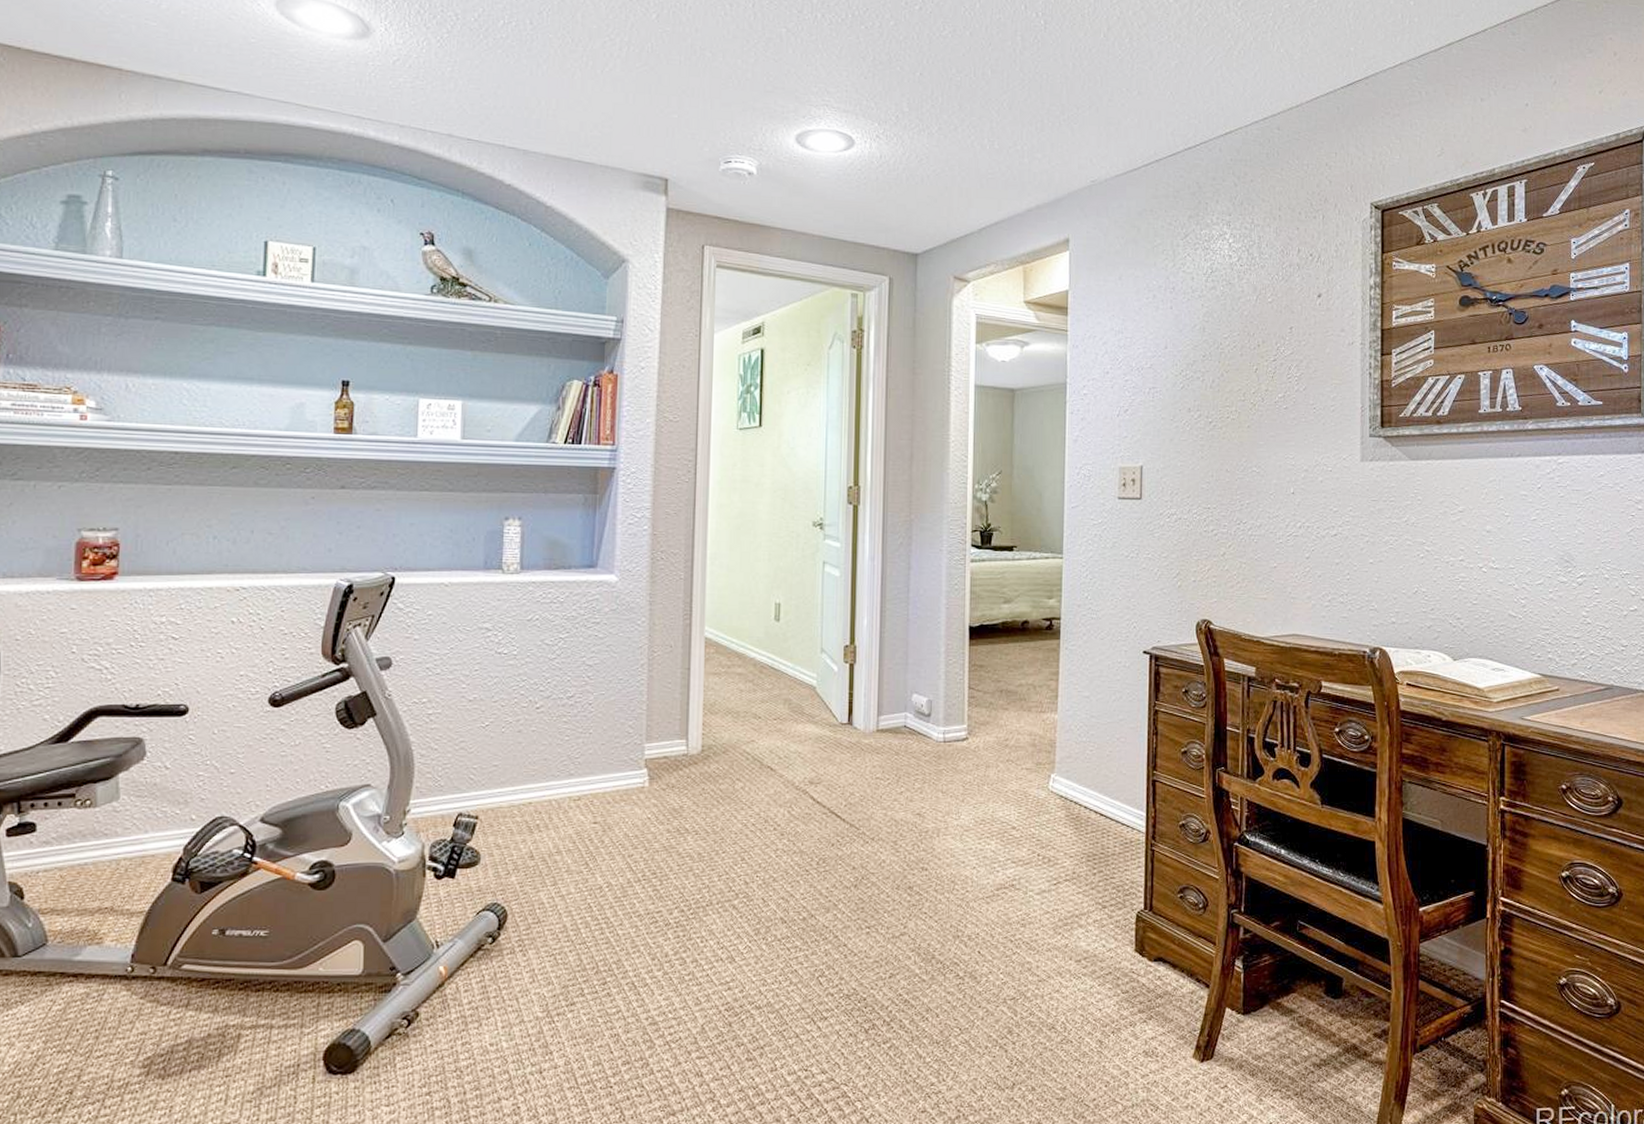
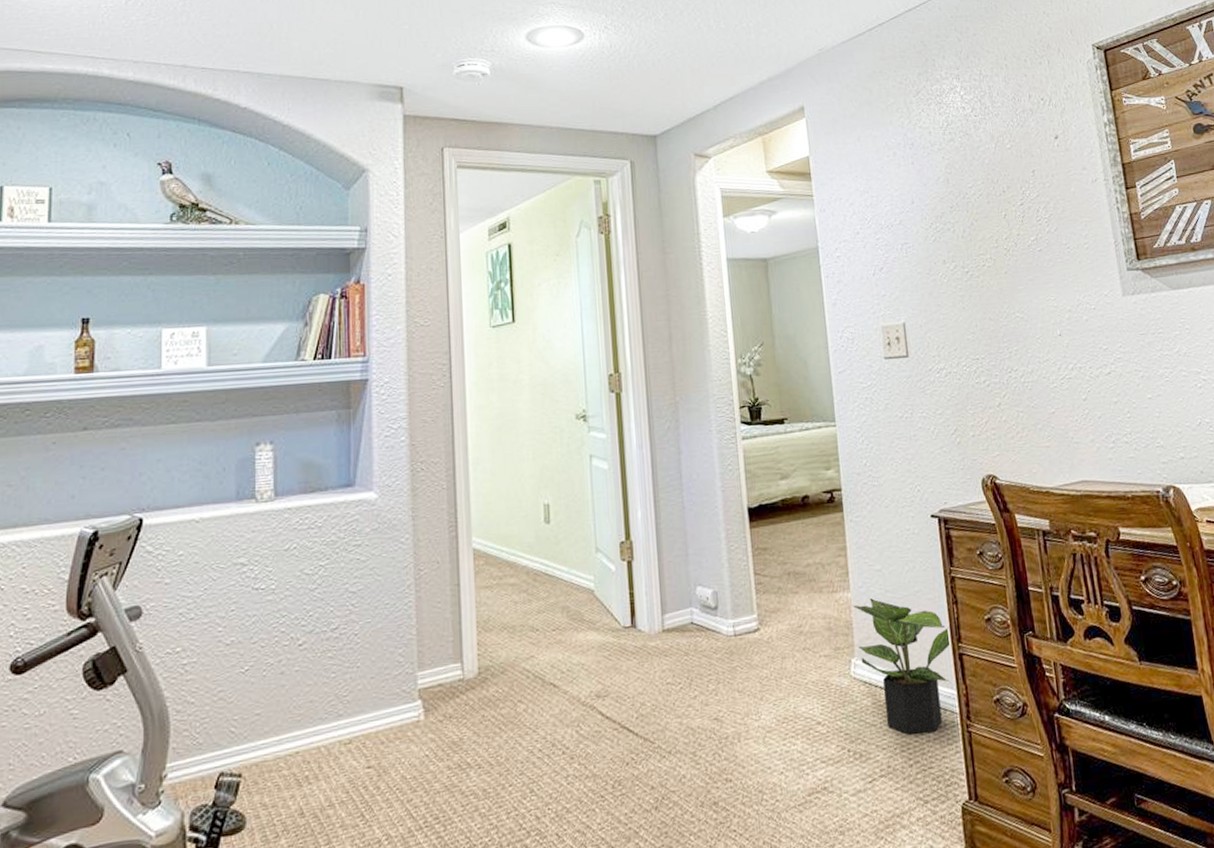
potted plant: none [1057,722,1146,847] -> present [852,598,950,735]

